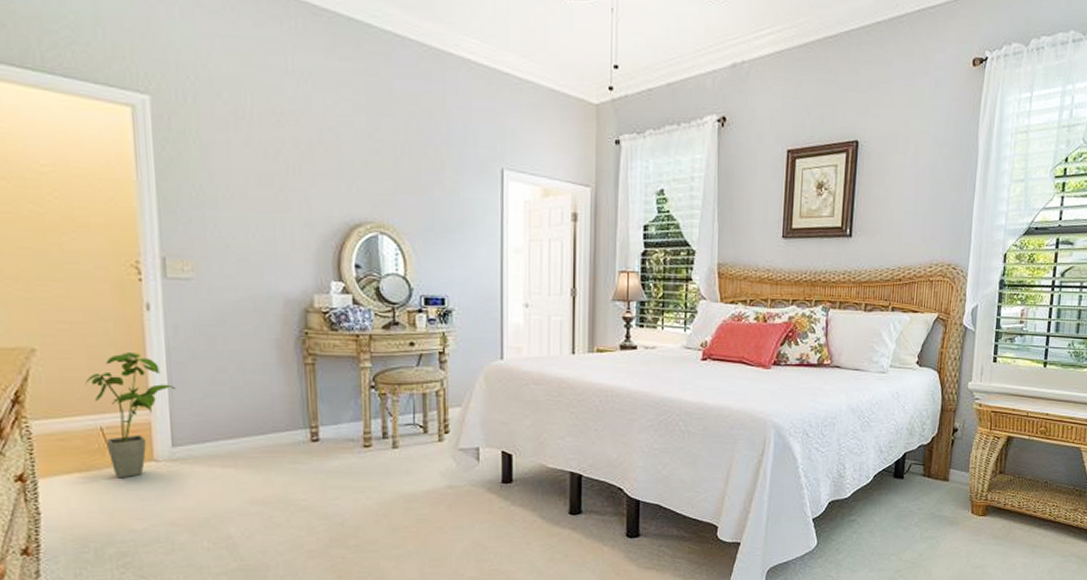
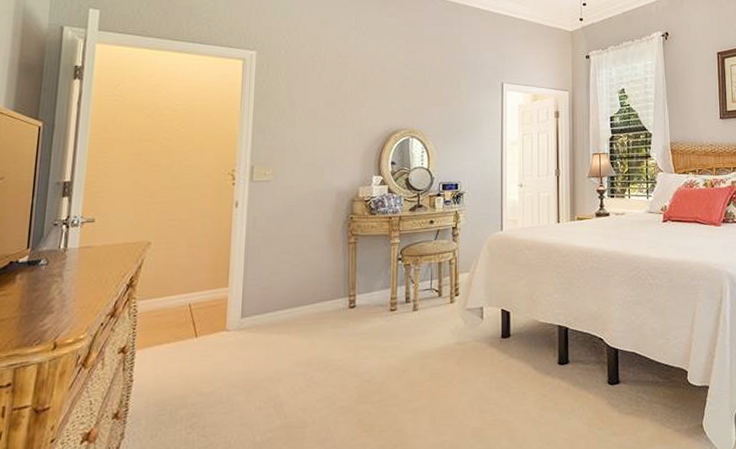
house plant: present [85,353,176,479] -> none [183,241,250,347]

